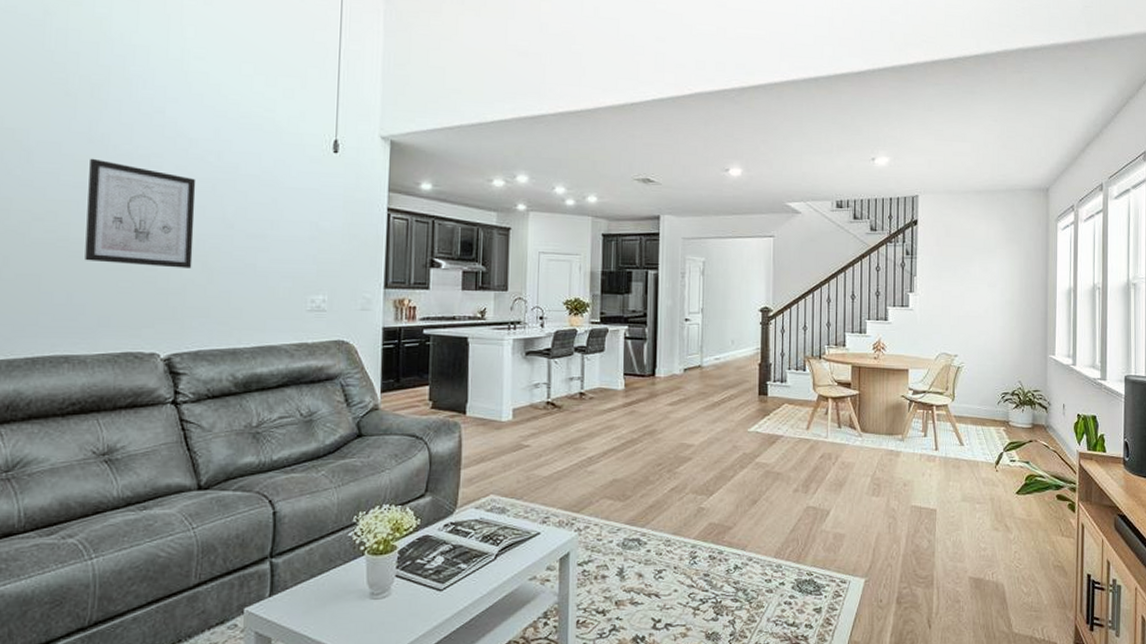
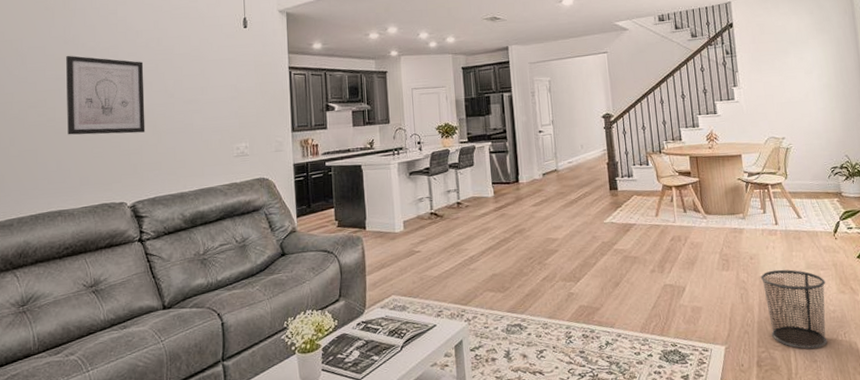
waste bin: none [913,499,980,588] -> present [761,269,828,350]

